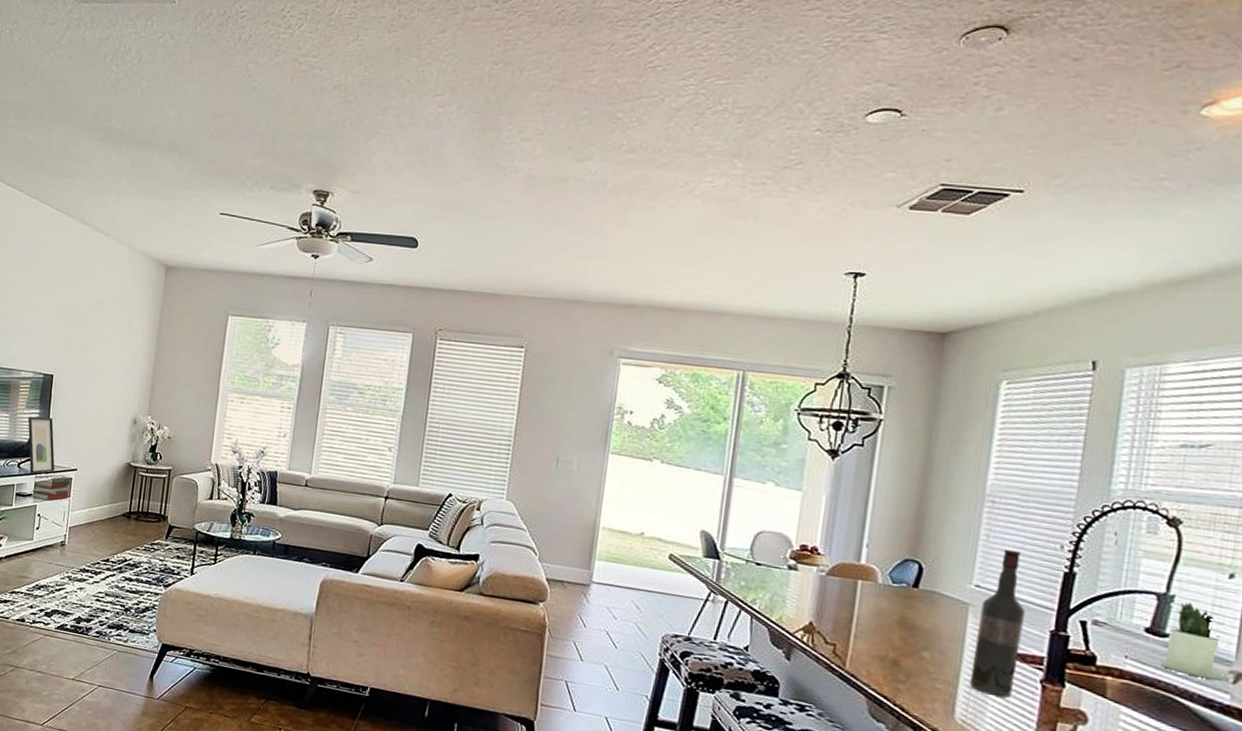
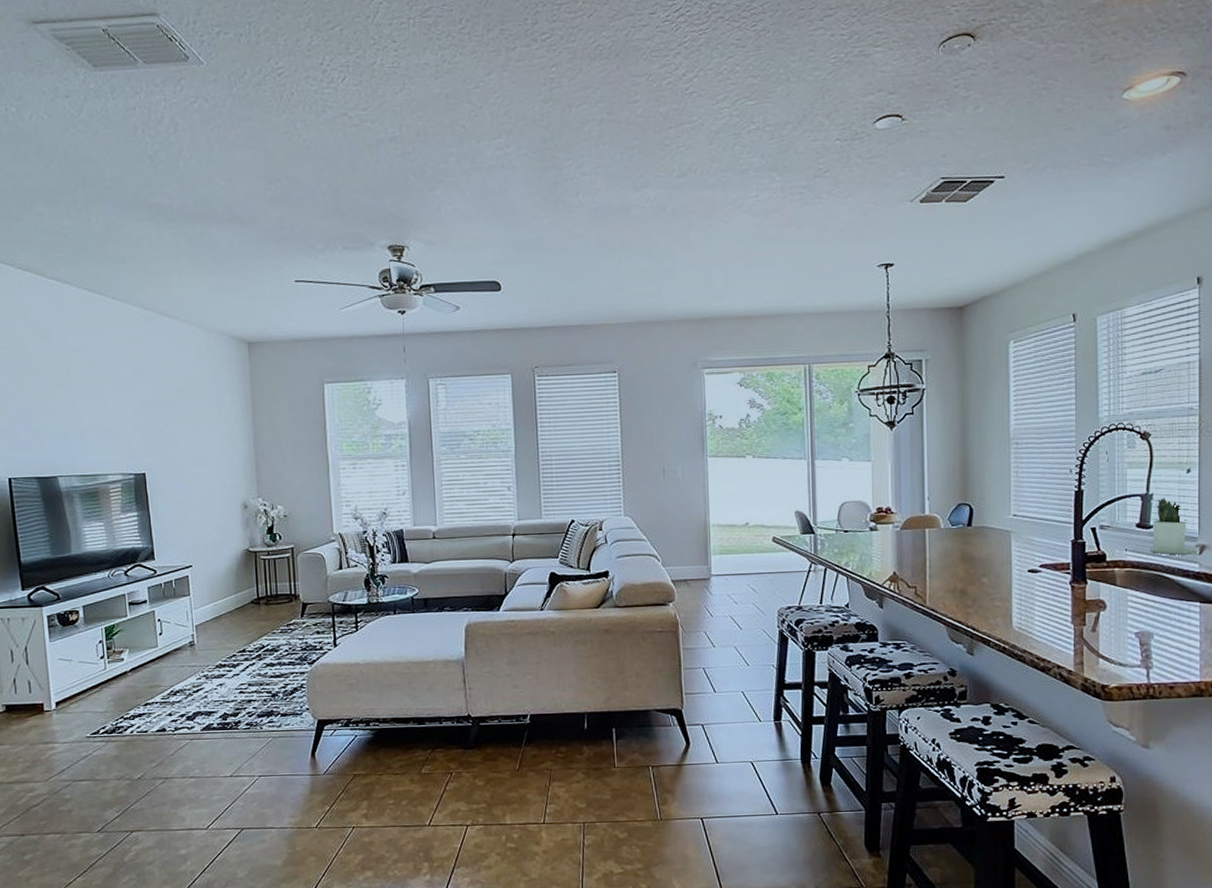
picture frame: present [23,416,55,474] -> none [126,517,167,579]
books: present [29,474,71,501] -> none [144,574,188,605]
wine bottle: present [969,549,1025,698] -> none [1019,480,1052,602]

